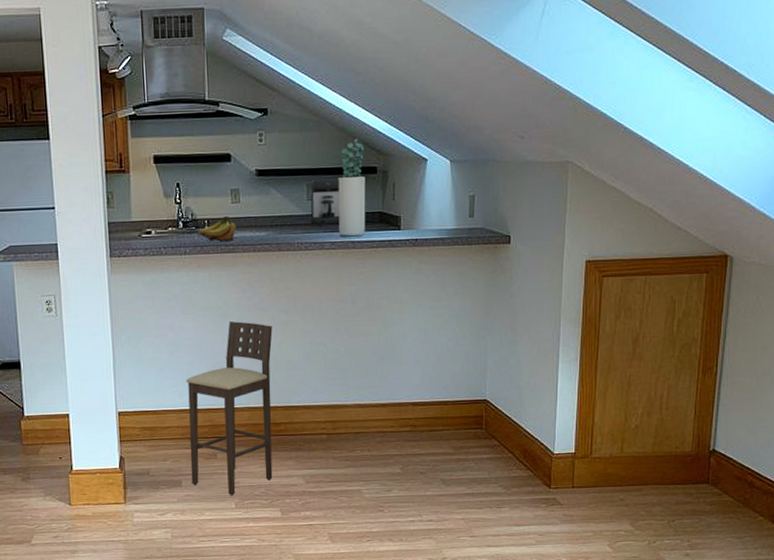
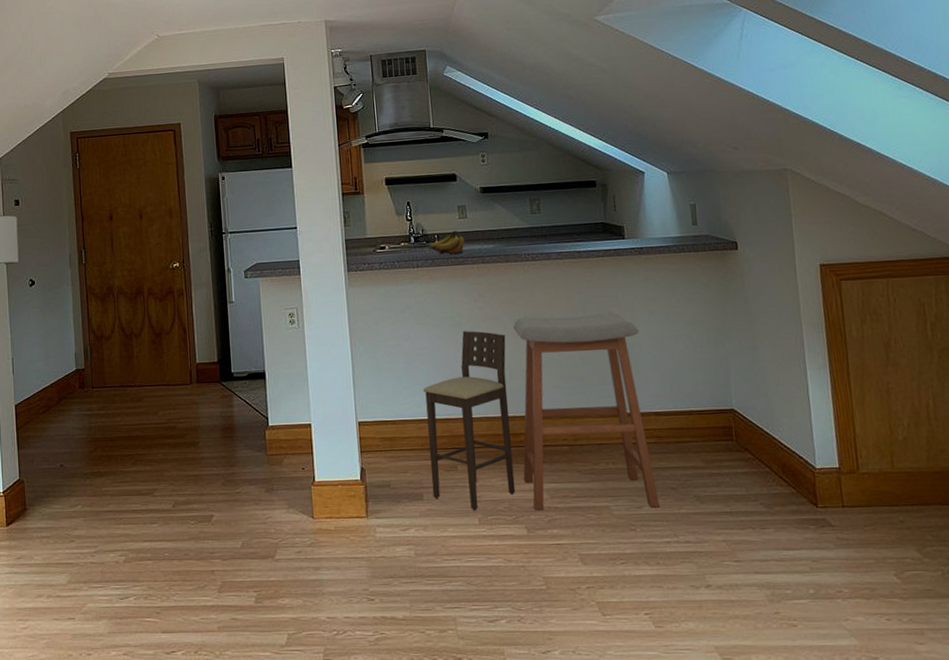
stool: none [281,304,408,495] -> present [513,311,660,511]
coffee maker: present [310,178,340,225] -> none [533,192,565,237]
vase: present [338,134,366,238] -> none [559,151,590,249]

